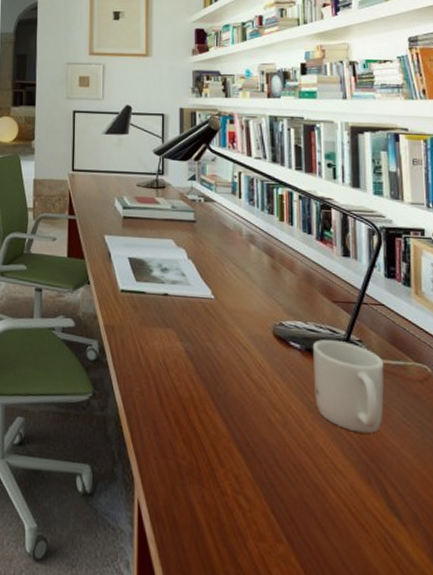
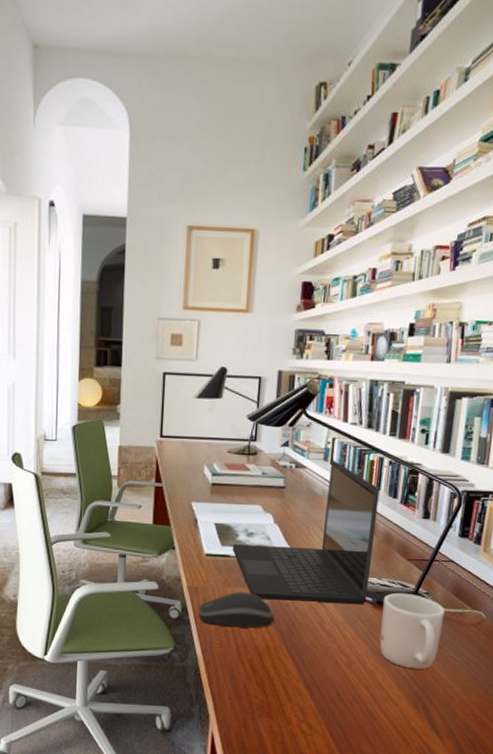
computer mouse: none [115,332,197,375] -> present [198,591,275,628]
laptop: none [147,193,294,351] -> present [232,459,380,604]

